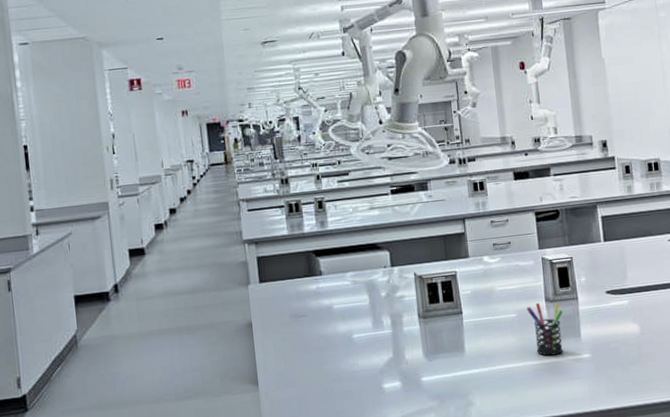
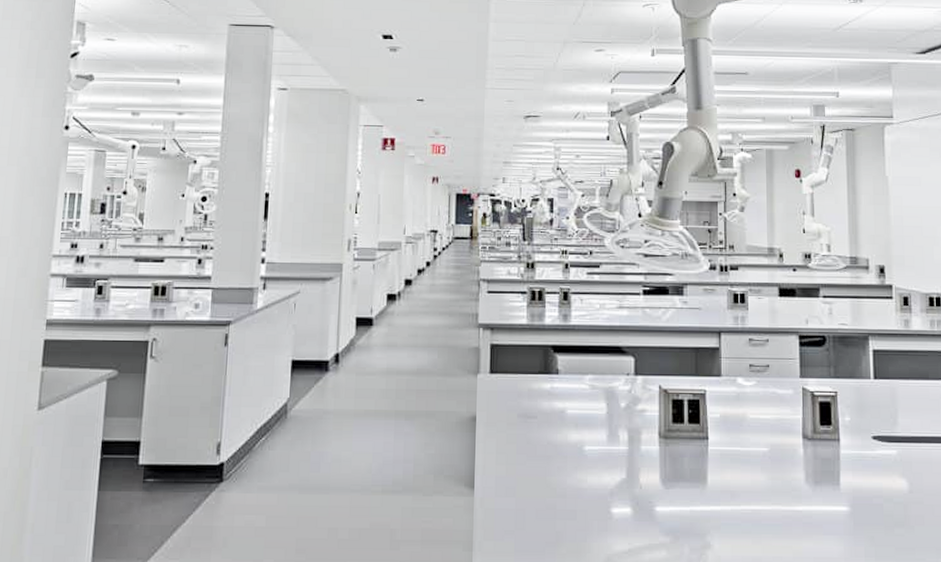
pen holder: present [526,302,563,356] -> none [781,438,821,503]

